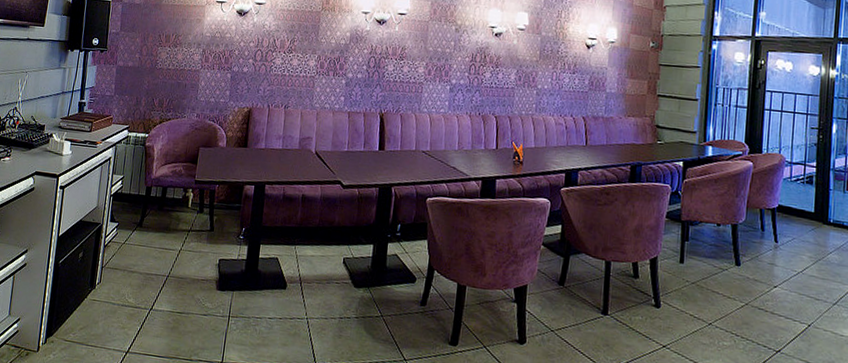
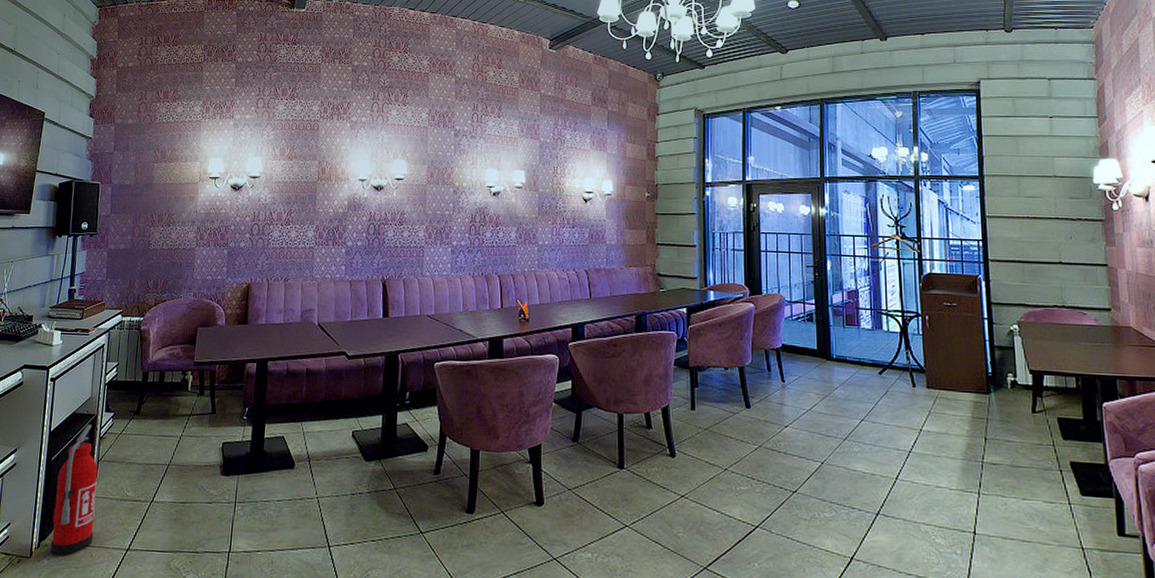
fire extinguisher: none [56,232,102,353] -> present [50,424,98,555]

